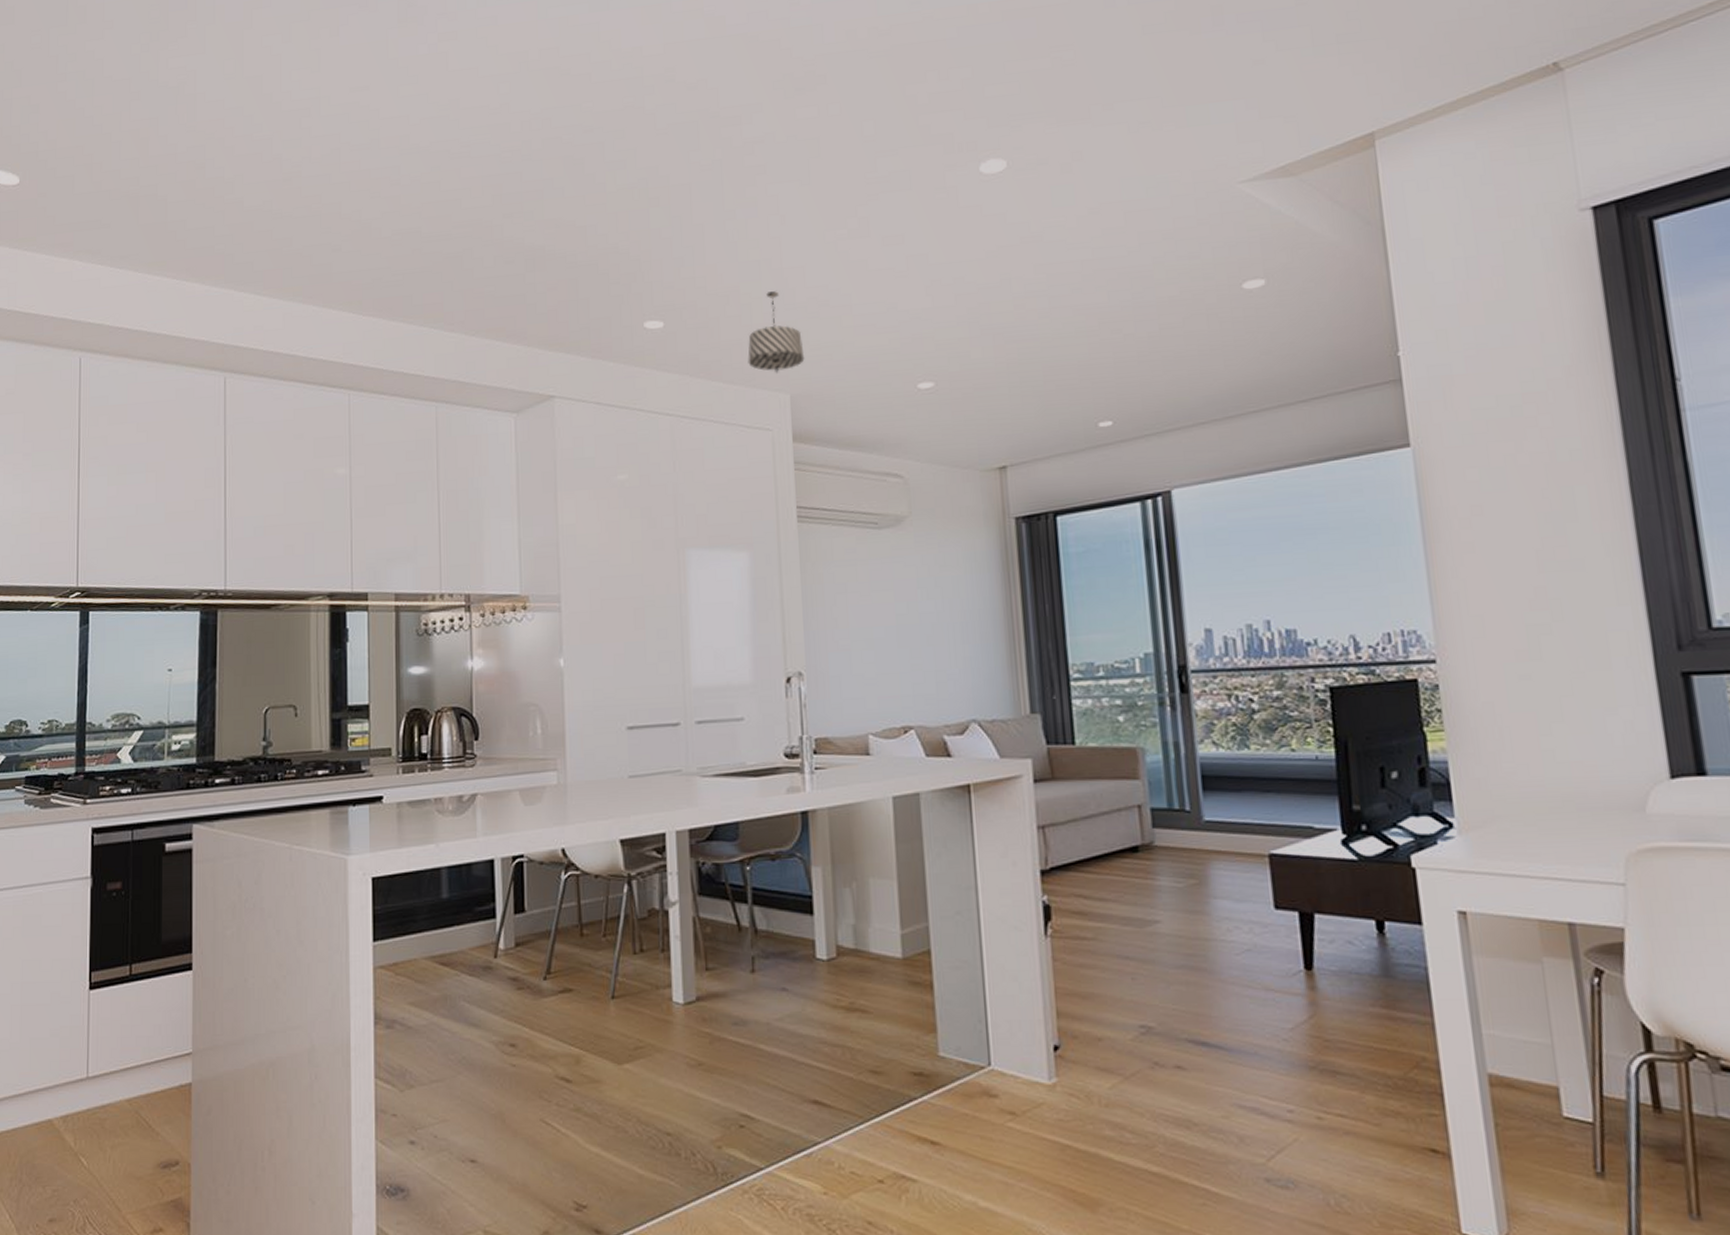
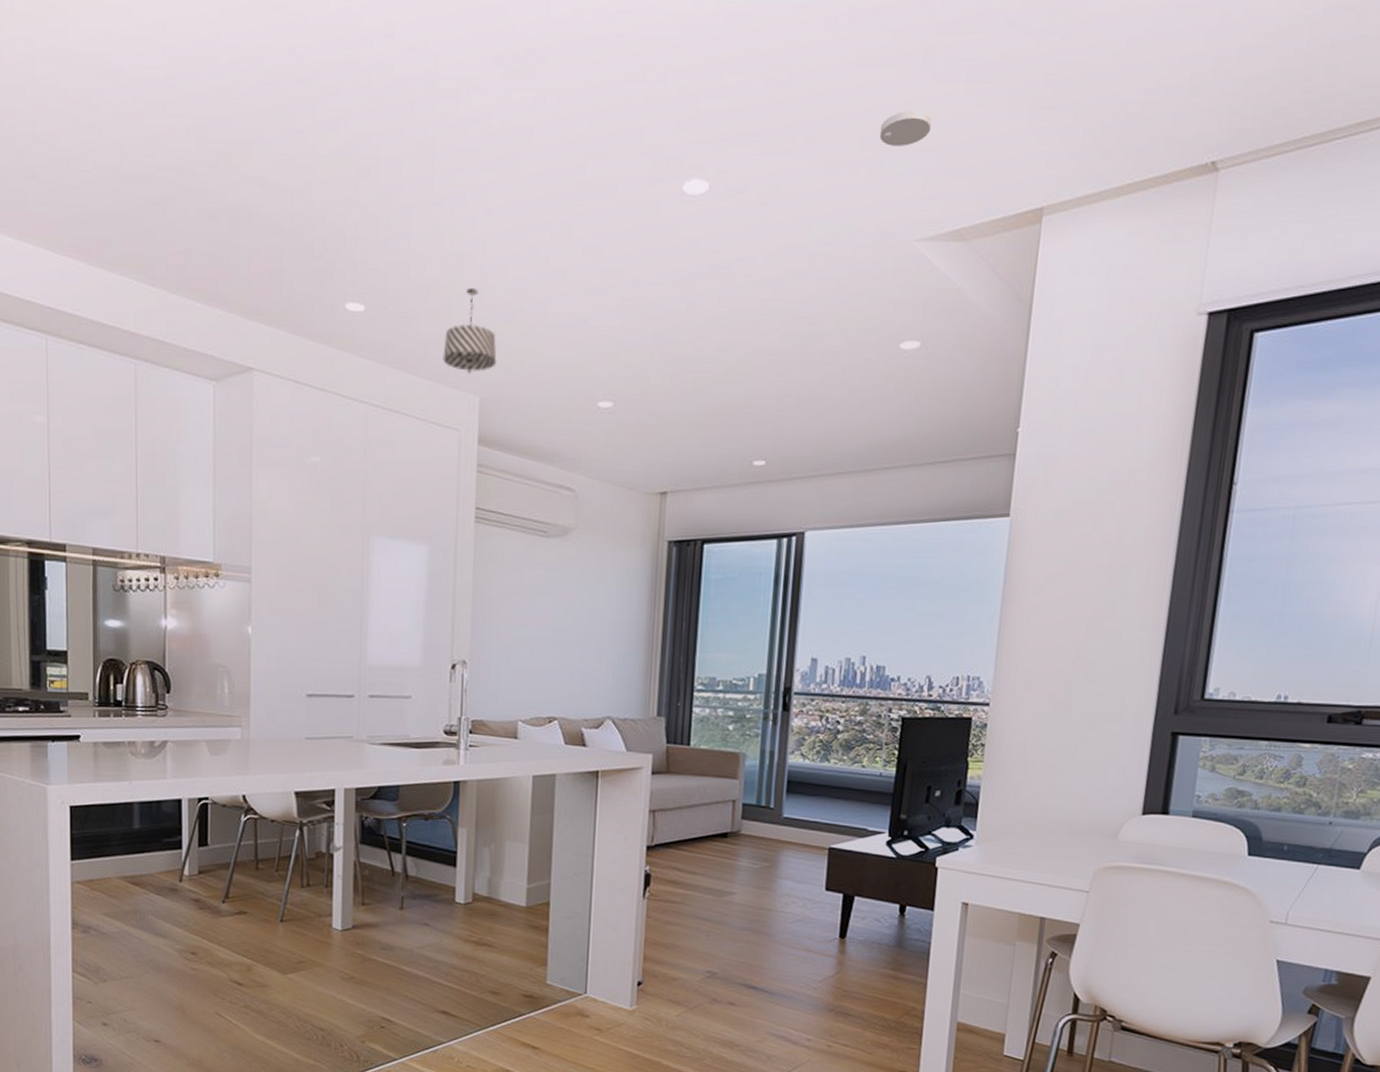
smoke detector: none [1178,63,1234,100] -> present [879,109,932,146]

